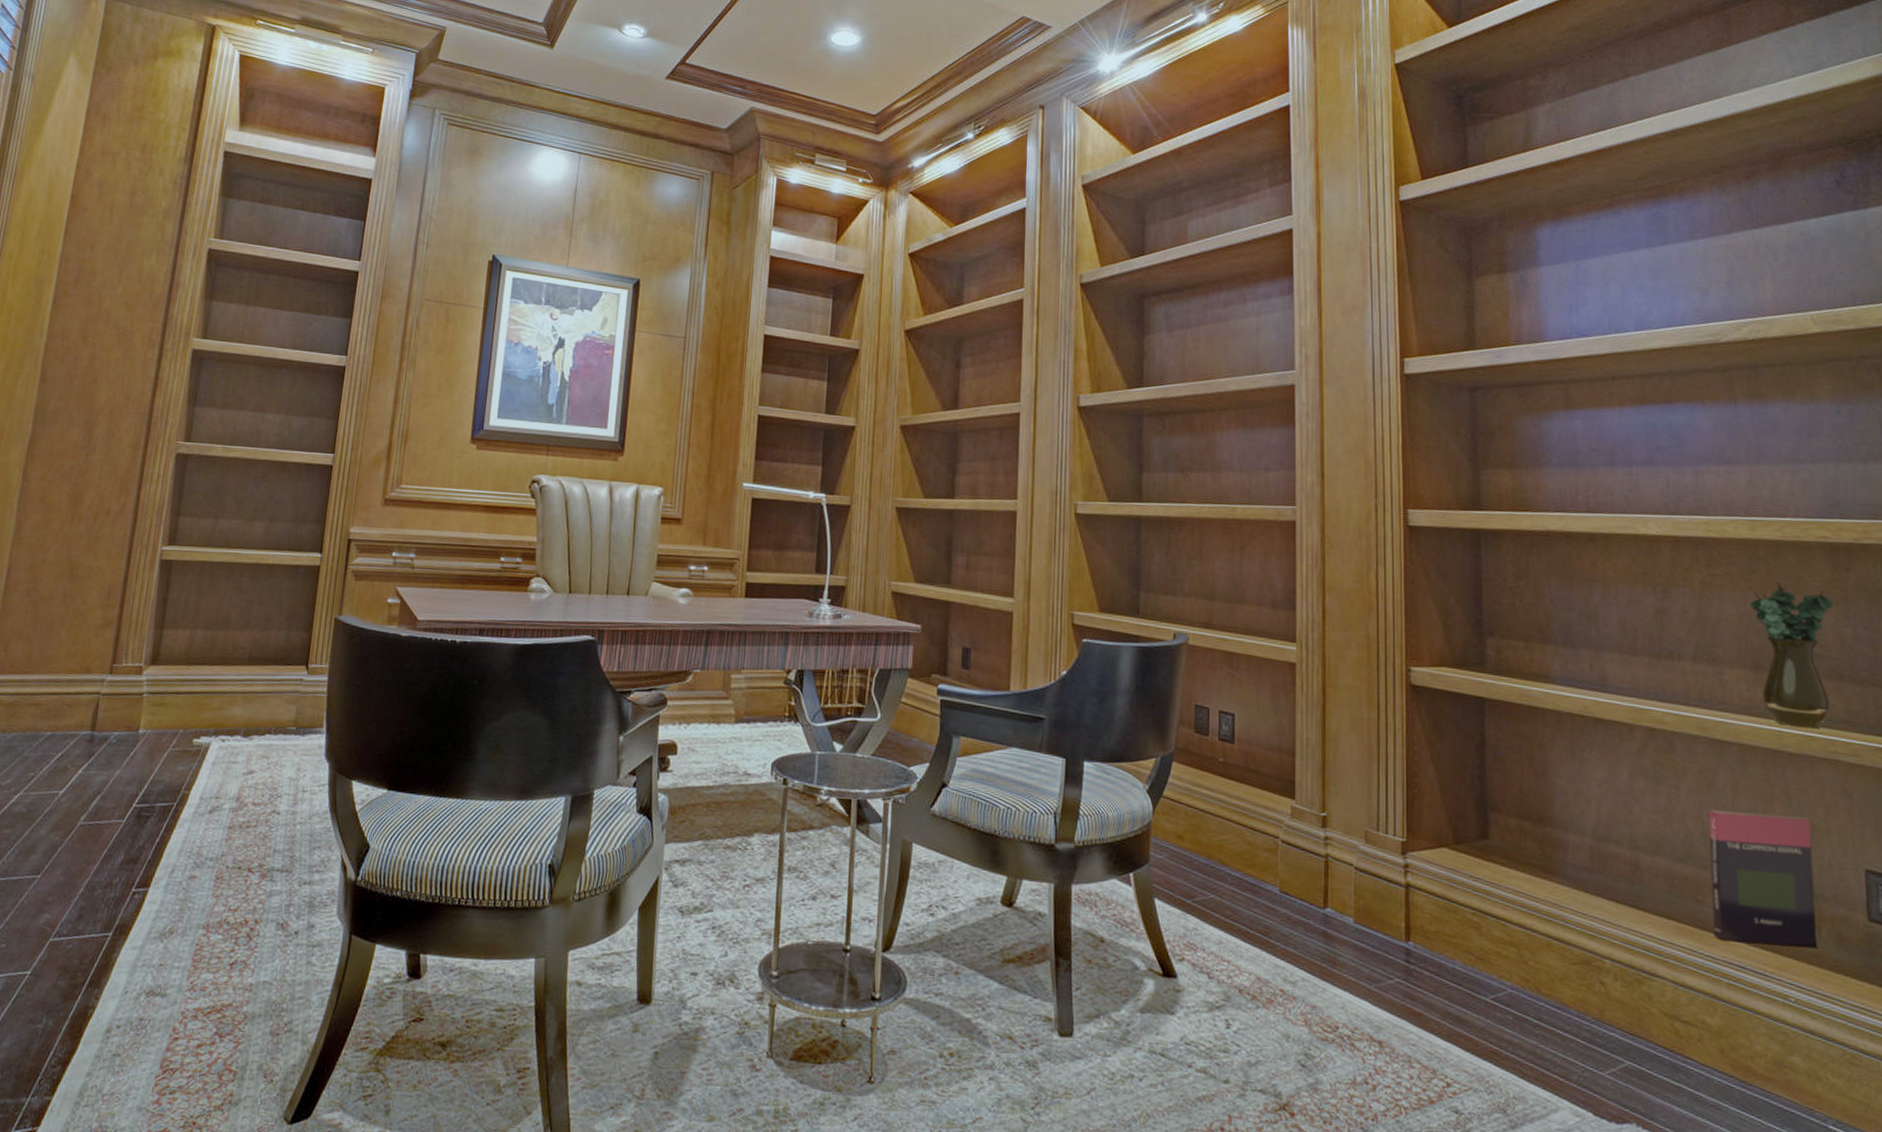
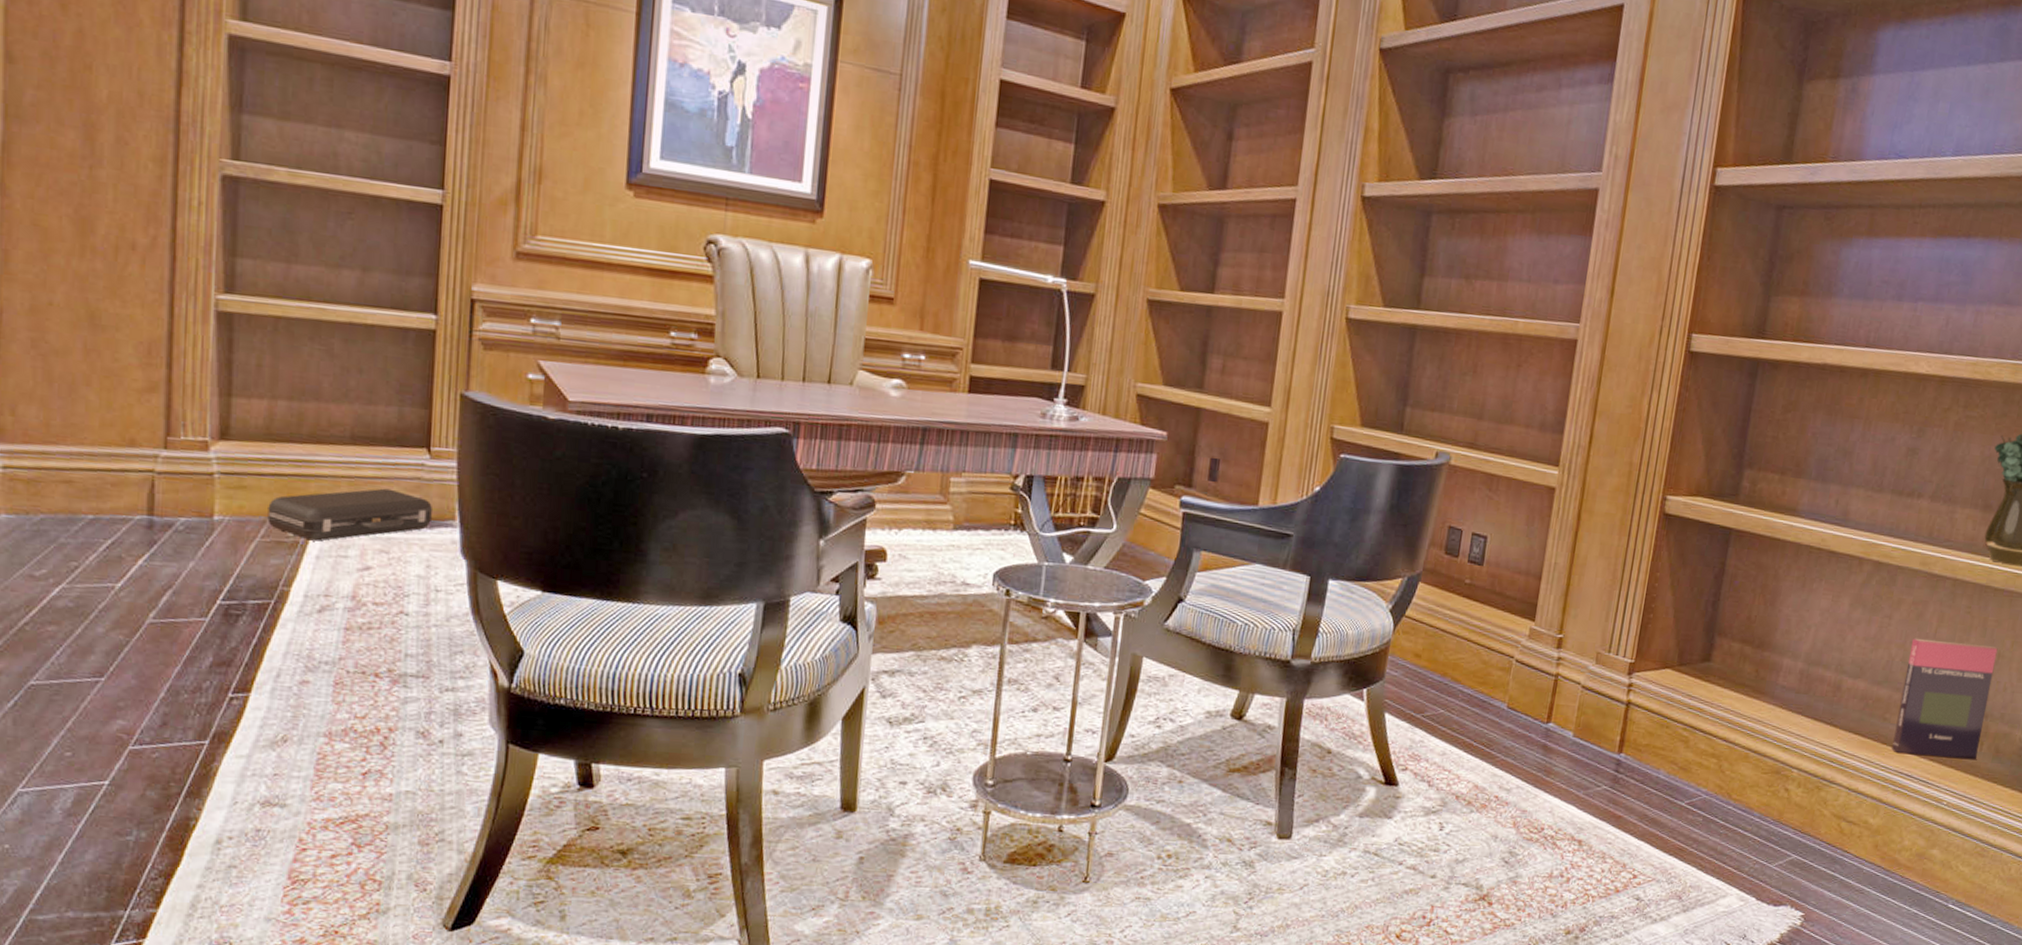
briefcase: none [179,701,307,749] -> present [267,488,434,541]

